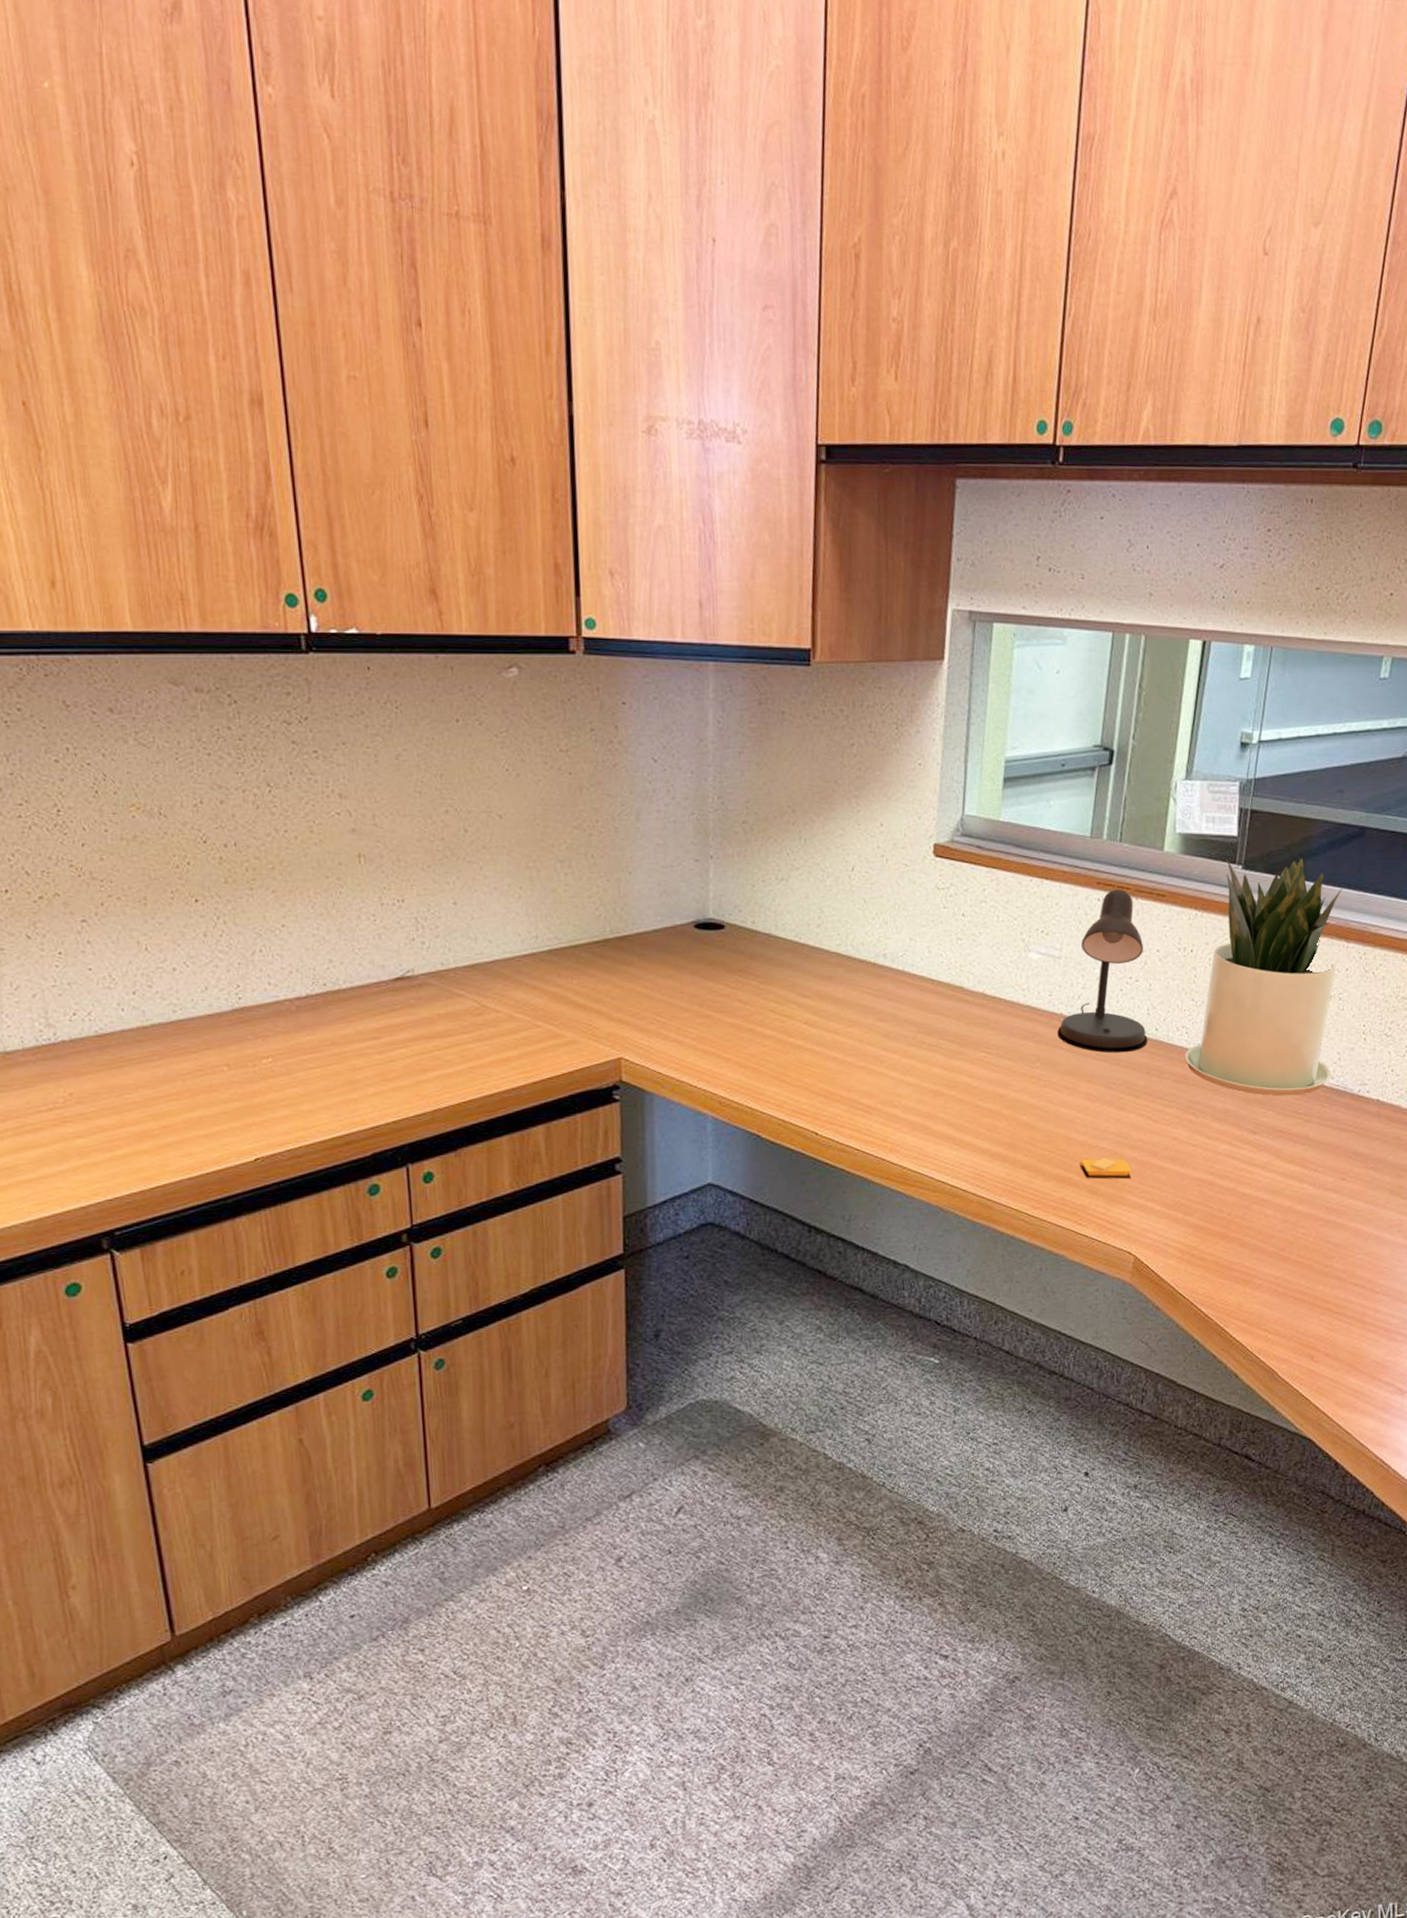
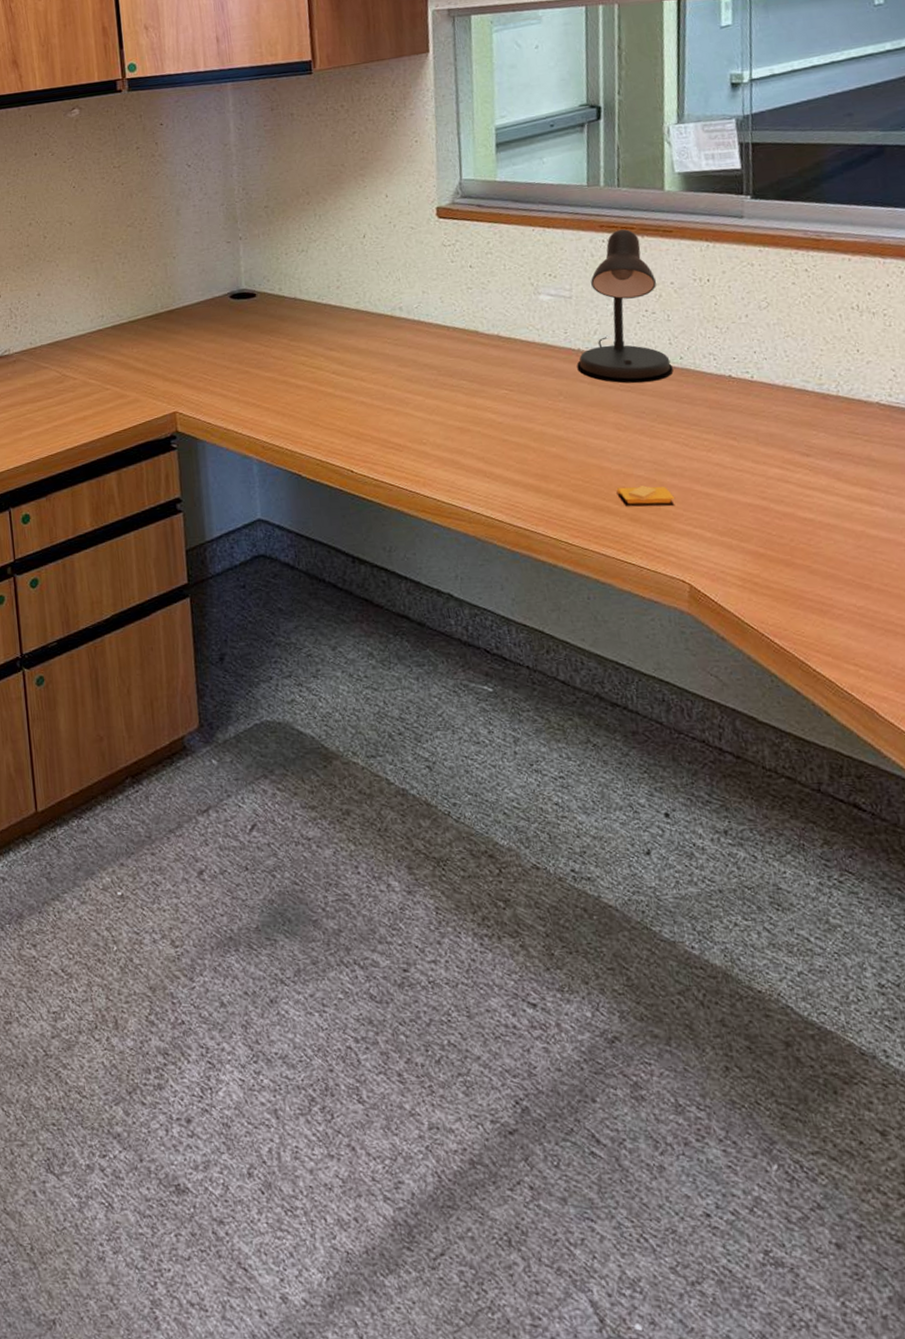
planter: present [1185,859,1342,1096] -> none [715,182,889,417]

